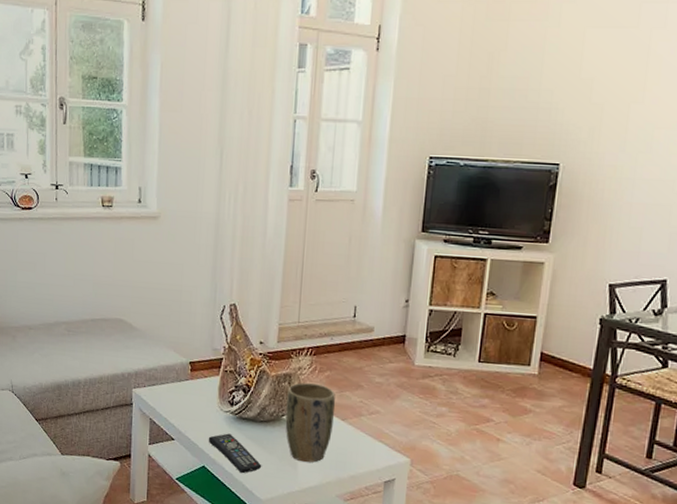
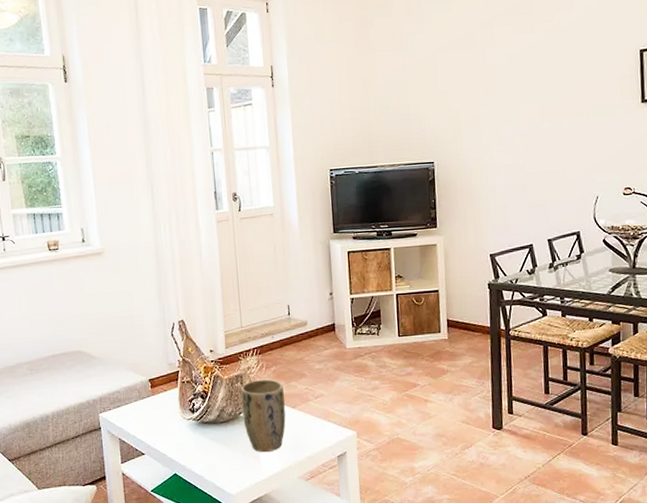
remote control: present [208,433,262,473] -> none [175,439,228,473]

